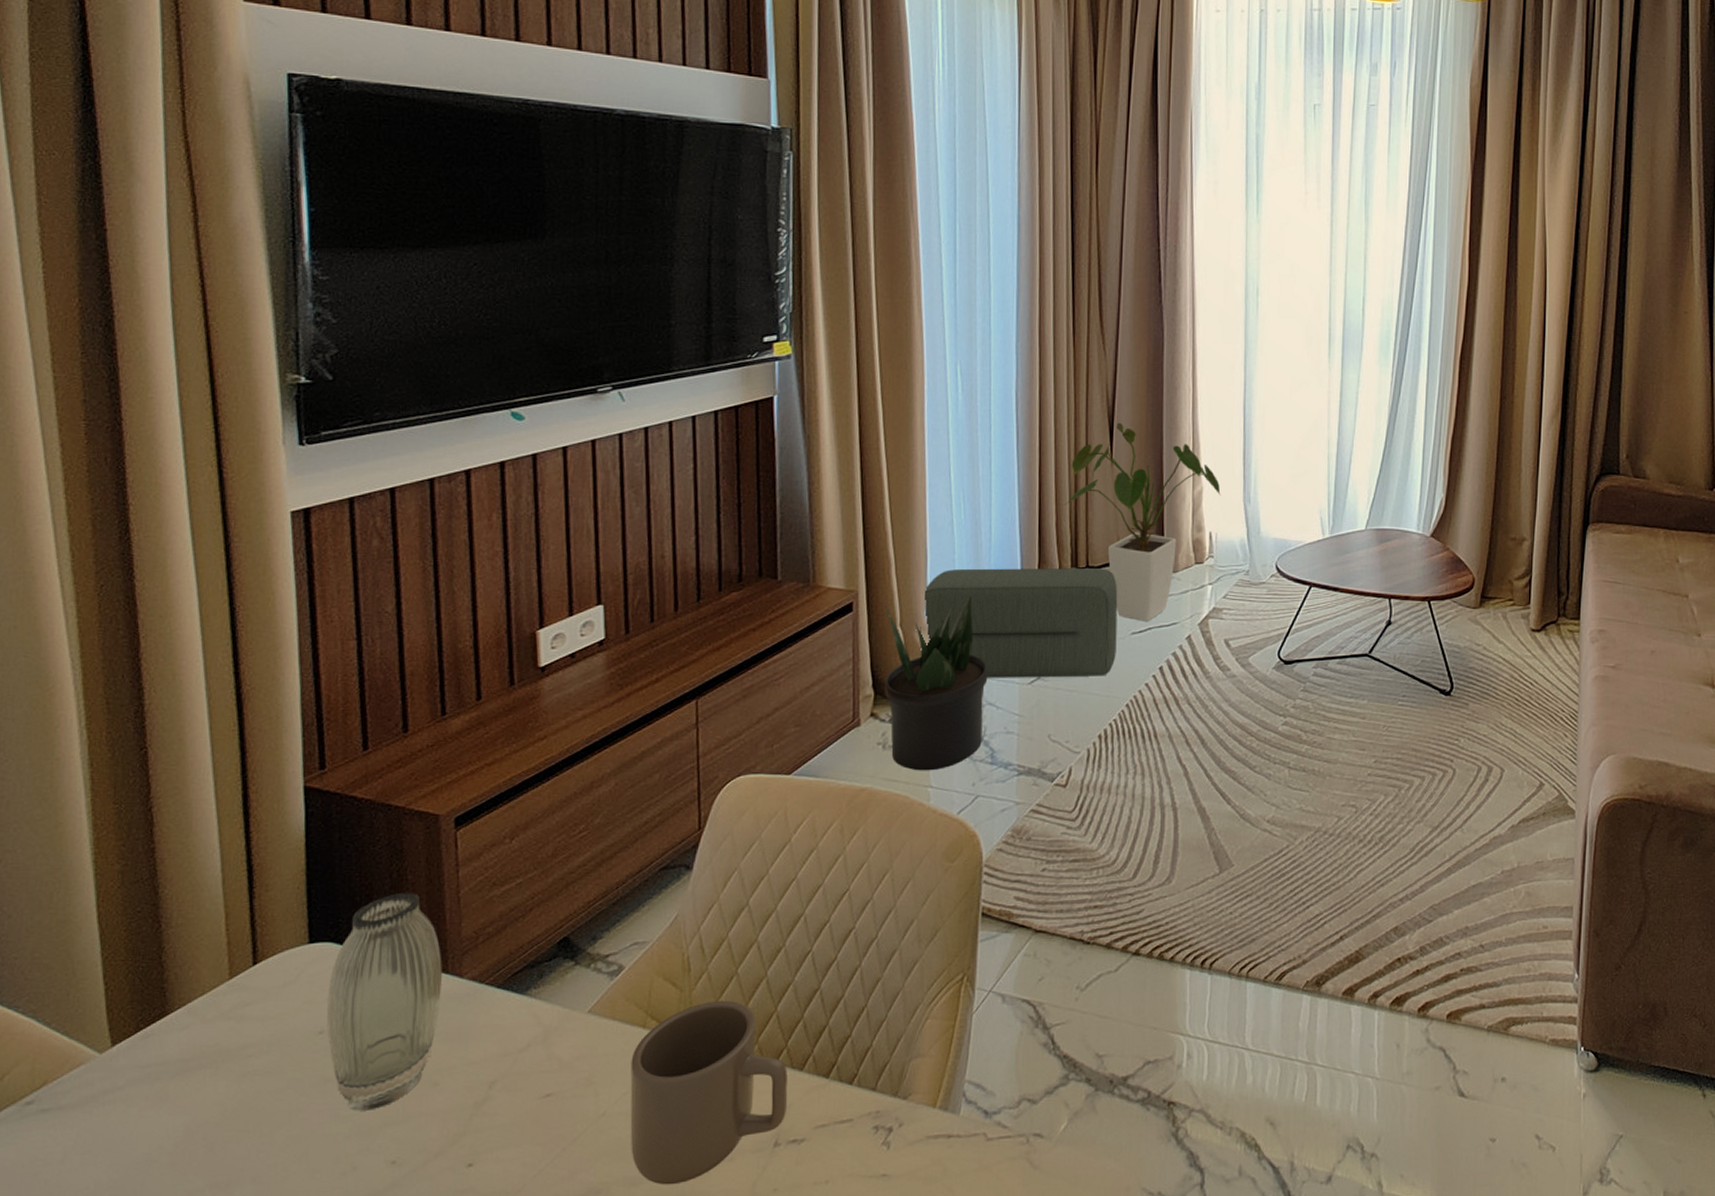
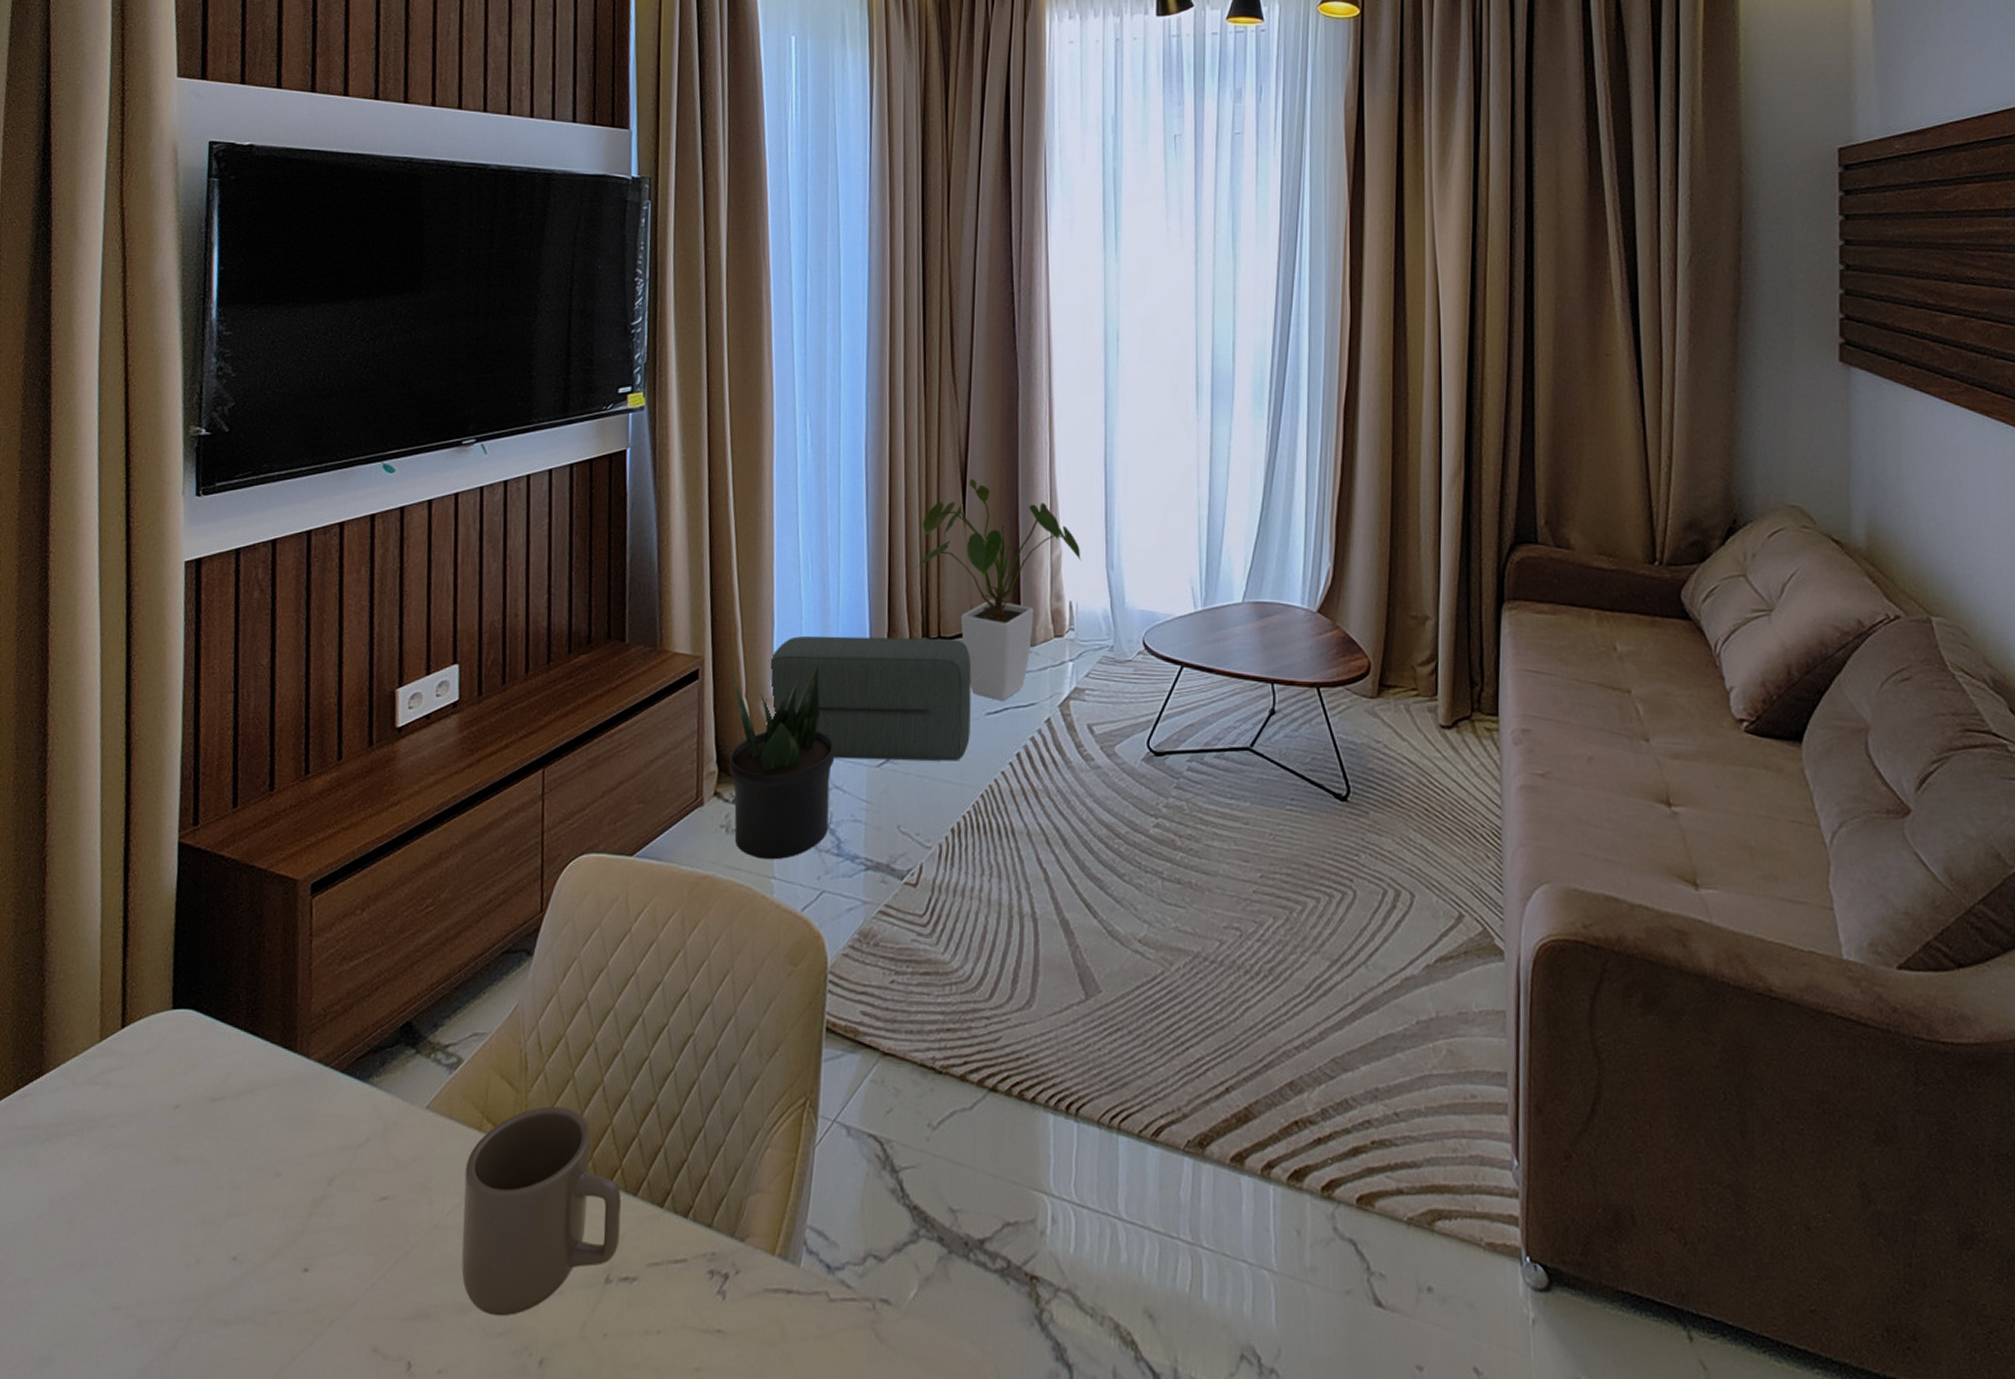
vase: present [326,892,442,1111] -> none [182,960,292,1198]

